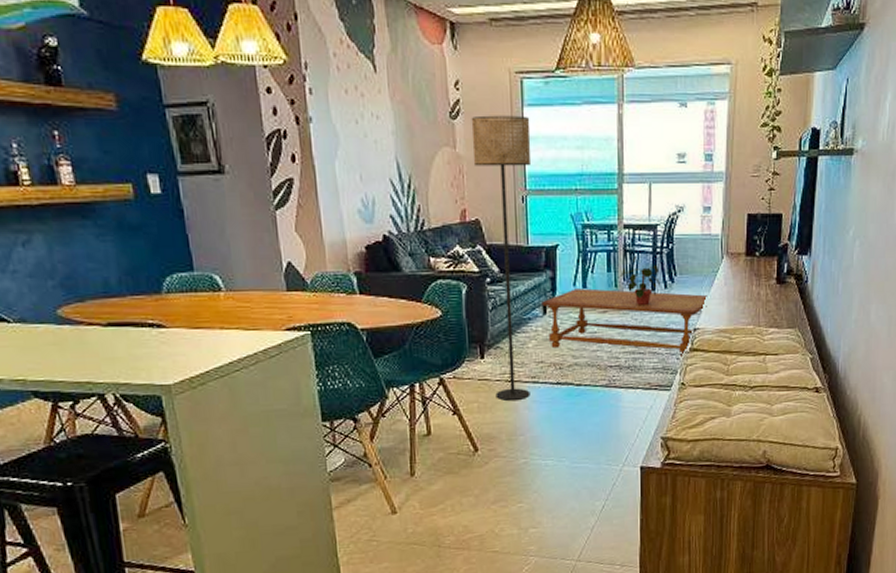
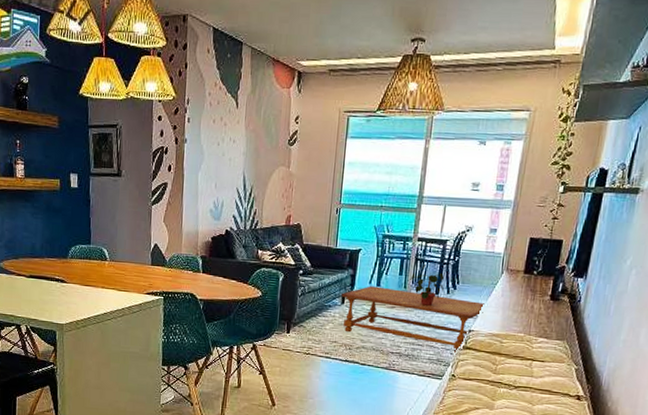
floor lamp: present [471,115,532,401] -> none [294,143,351,370]

